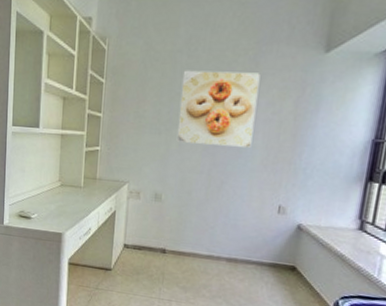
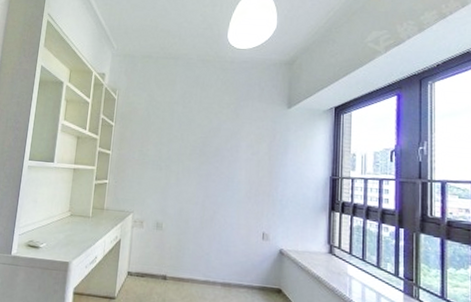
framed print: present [176,70,261,148] -> none [175,117,241,182]

